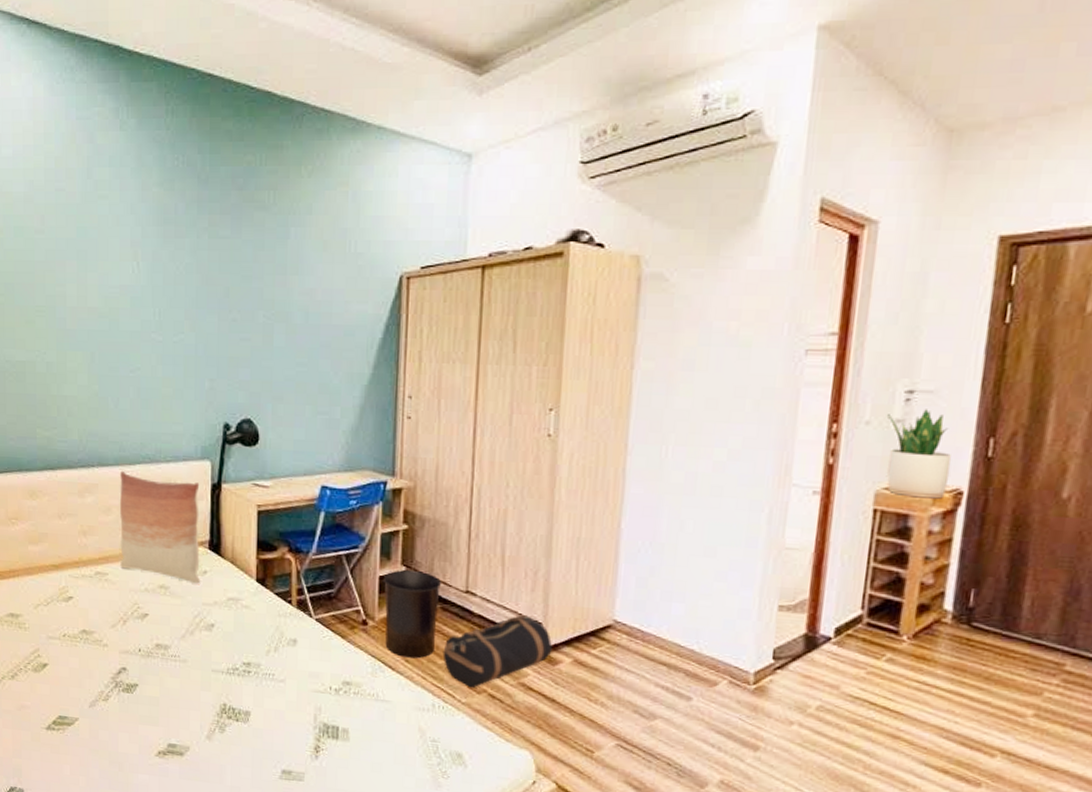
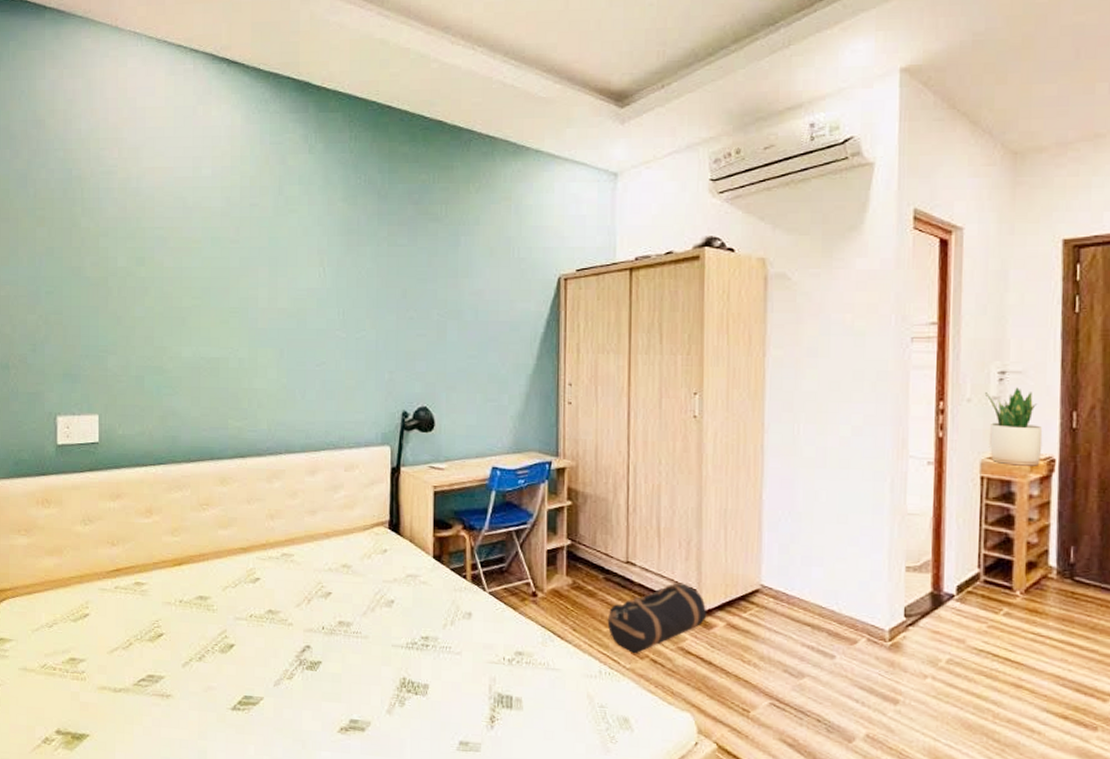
pillow: present [120,471,200,584] -> none [305,458,381,562]
waste bin: present [384,570,442,659] -> none [551,544,605,627]

